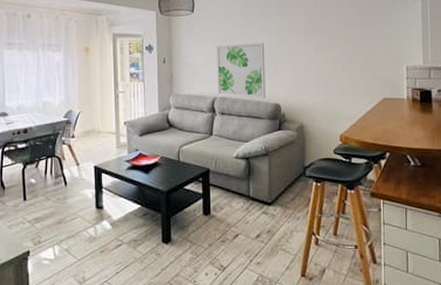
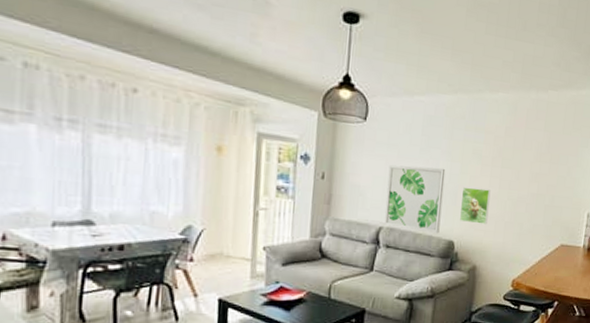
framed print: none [281,55,309,87] -> present [459,187,491,225]

